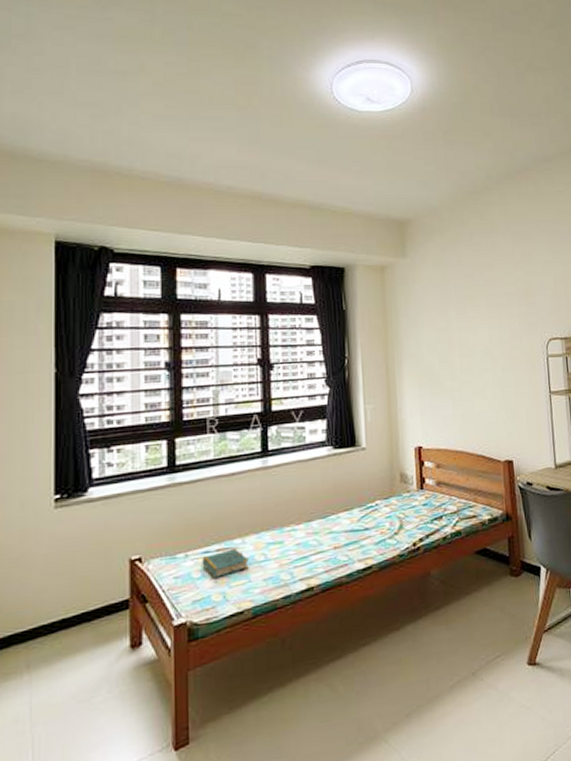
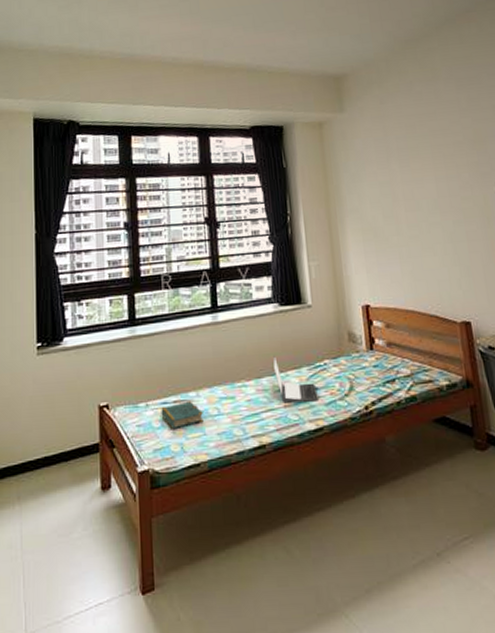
laptop: none [324,499,368,545] -> present [272,356,318,403]

